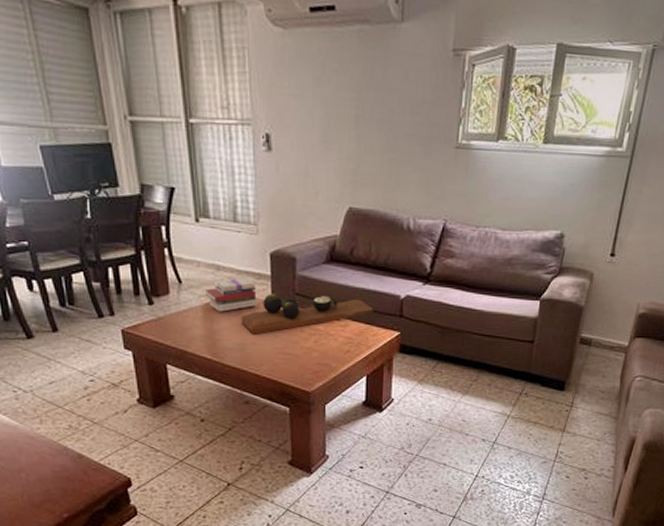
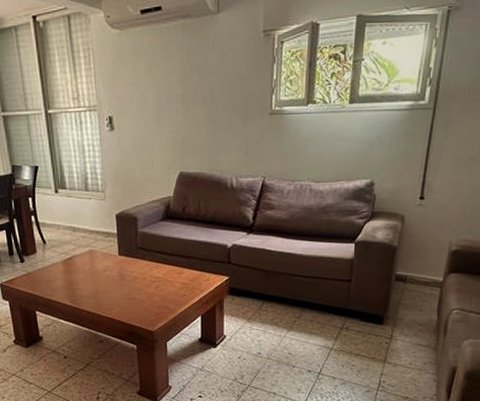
books: present [204,277,258,312] -> none [64,236,108,266]
decorative tray: present [241,293,375,334] -> none [94,247,206,283]

